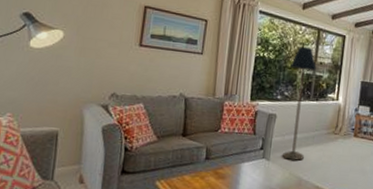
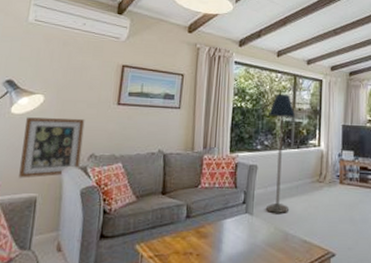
wall art: none [40,52,106,113] -> present [19,117,85,178]

